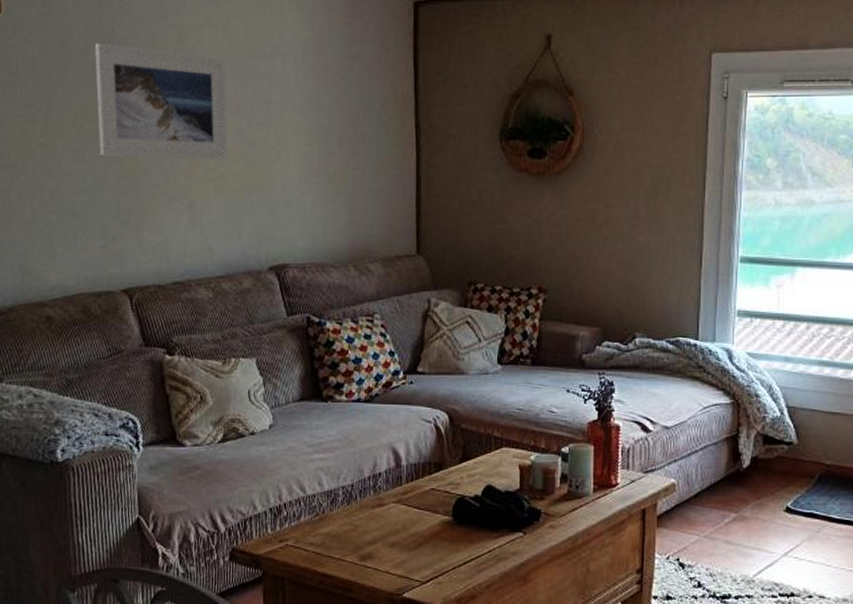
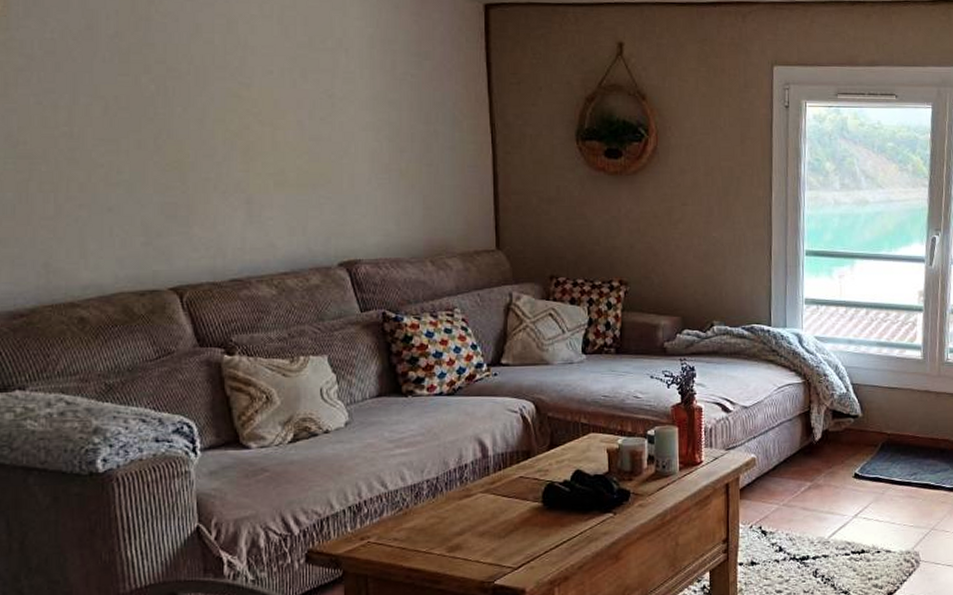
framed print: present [94,43,228,160] -> none [127,29,288,154]

